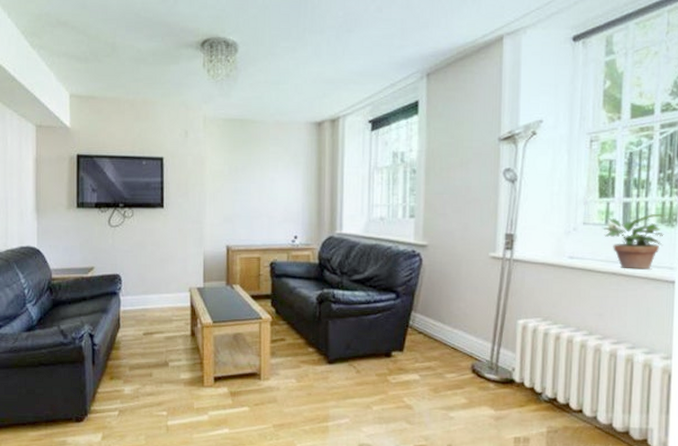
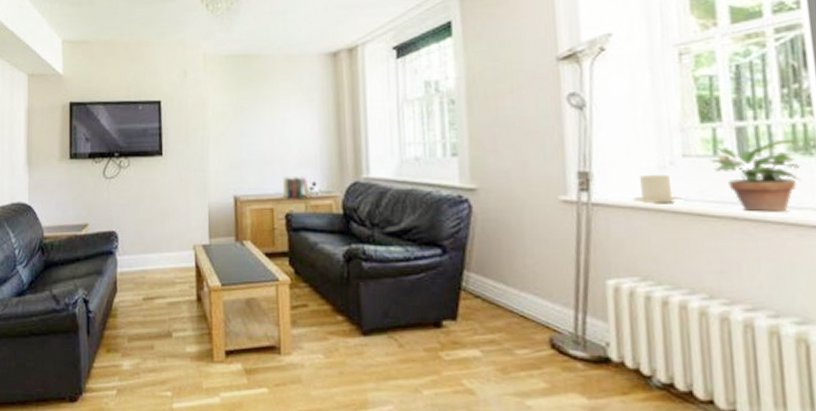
books: none [269,229,293,250] -> present [283,176,312,199]
candle: none [543,237,580,262] -> present [632,174,683,204]

